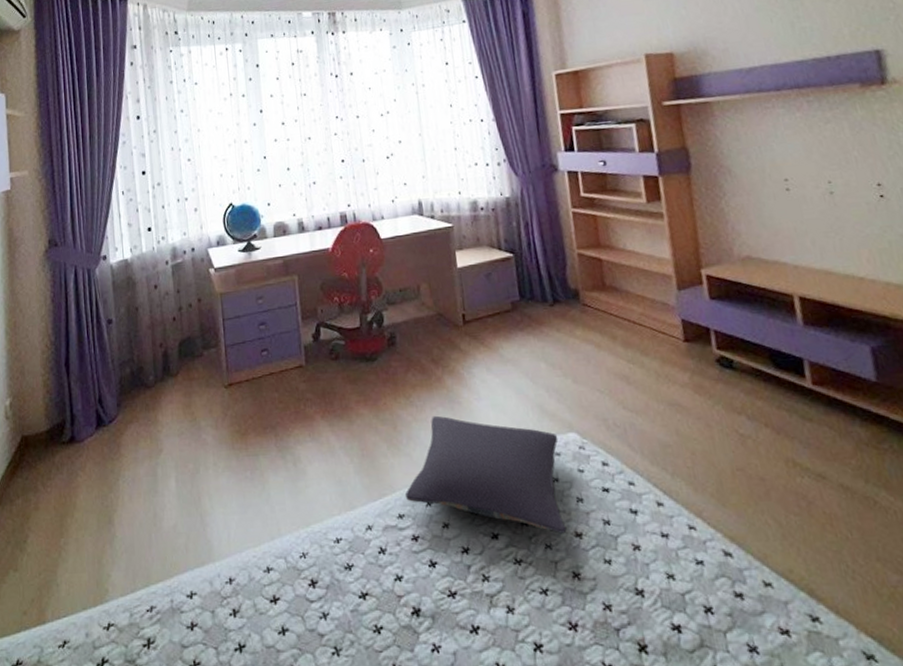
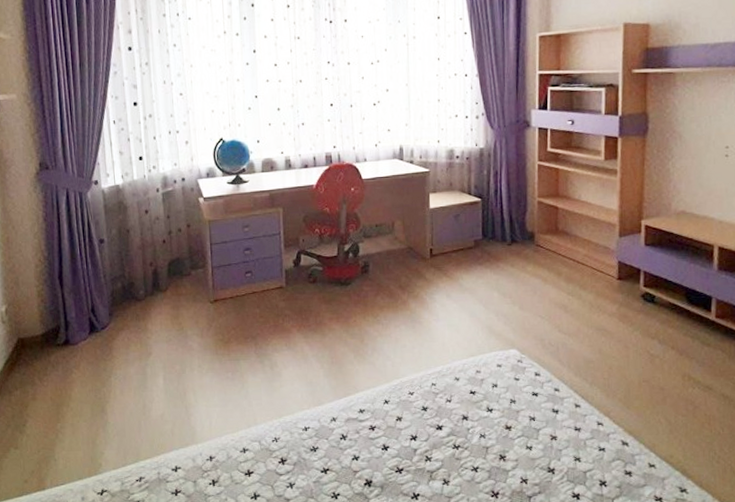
pillow: present [405,415,567,534] -> none [366,332,501,427]

